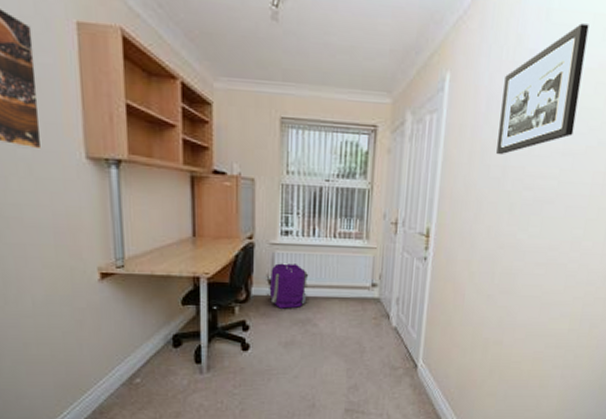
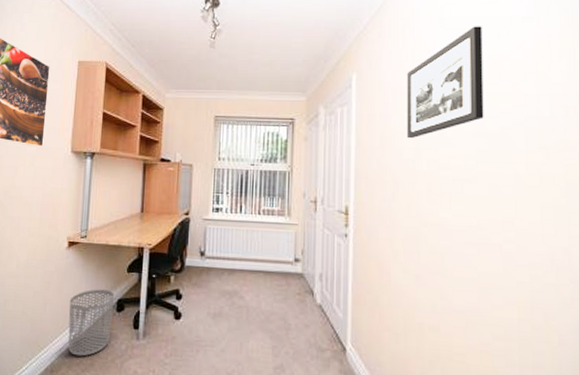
waste bin: none [112,325,169,396] -> present [68,289,115,357]
backpack: present [266,263,309,309] -> none [198,237,236,280]

